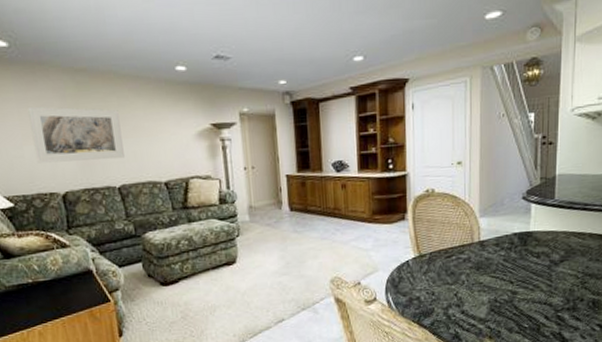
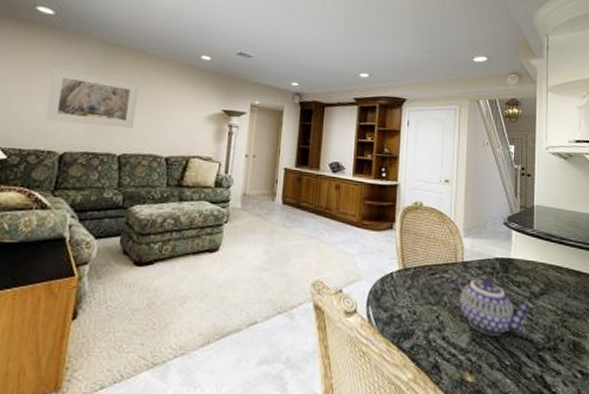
teapot: none [461,253,555,305] -> present [444,277,536,336]

